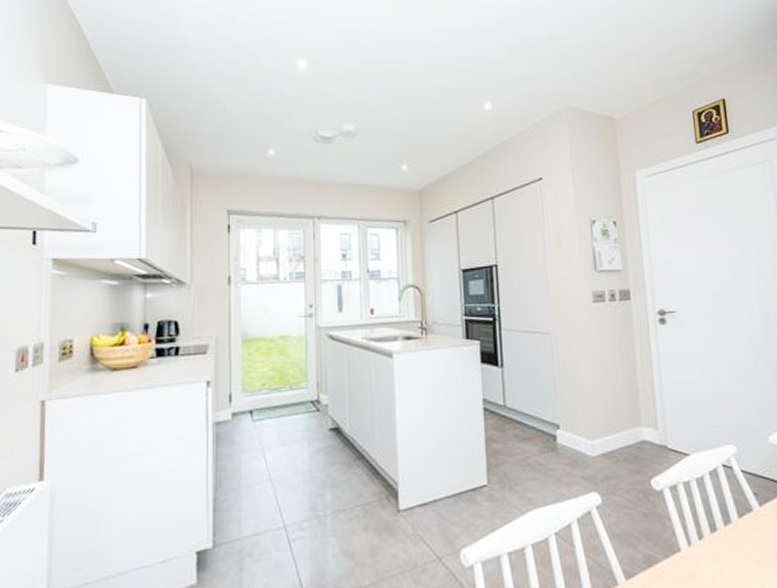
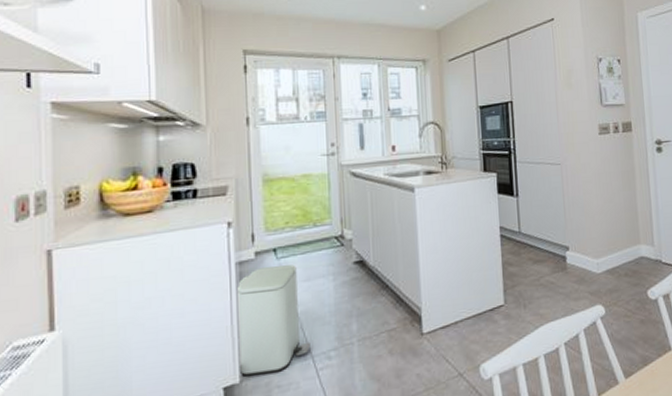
pedal bin: none [212,428,283,543] -> present [236,264,310,377]

